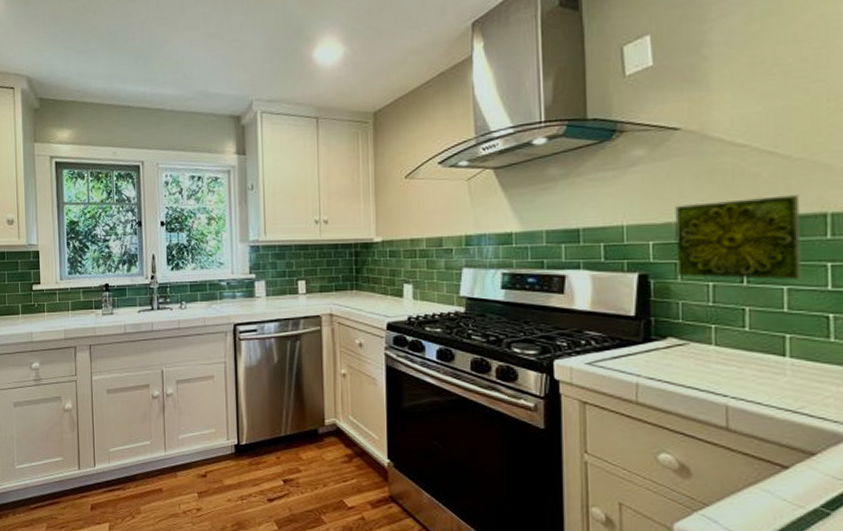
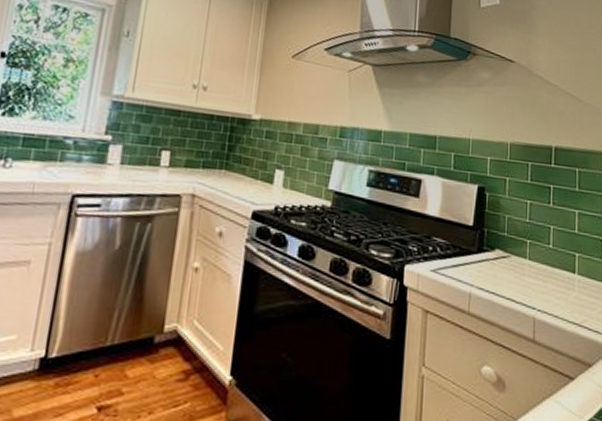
decorative tile: present [675,195,802,280] -> none [506,127,588,205]

